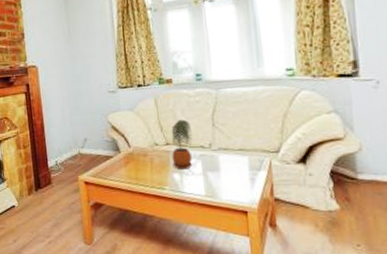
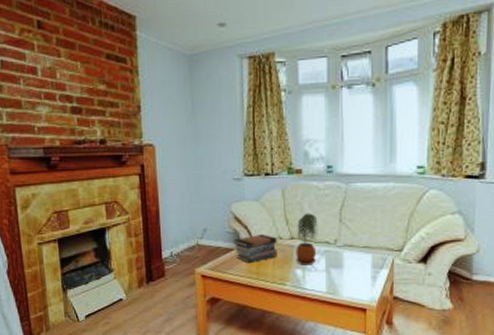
book stack: none [112,141,155,170] -> present [234,233,278,264]

